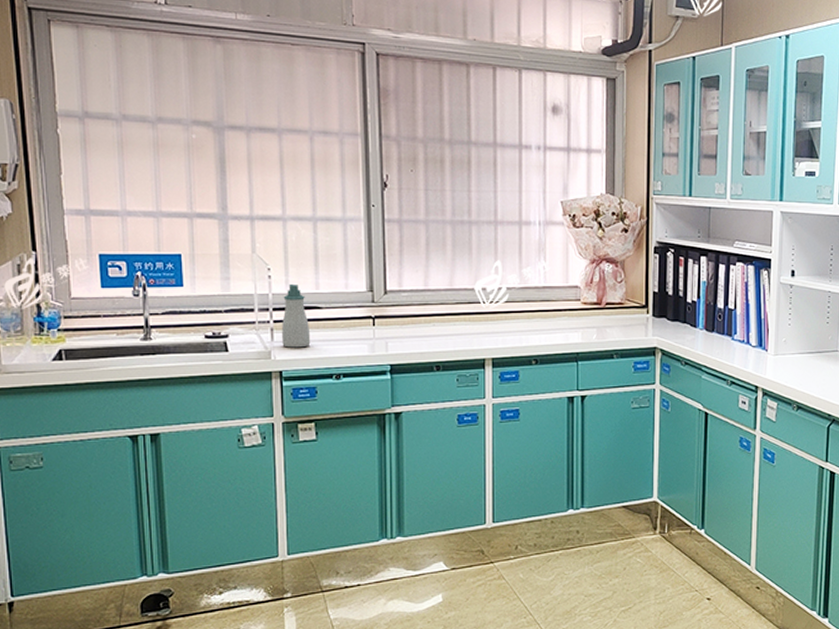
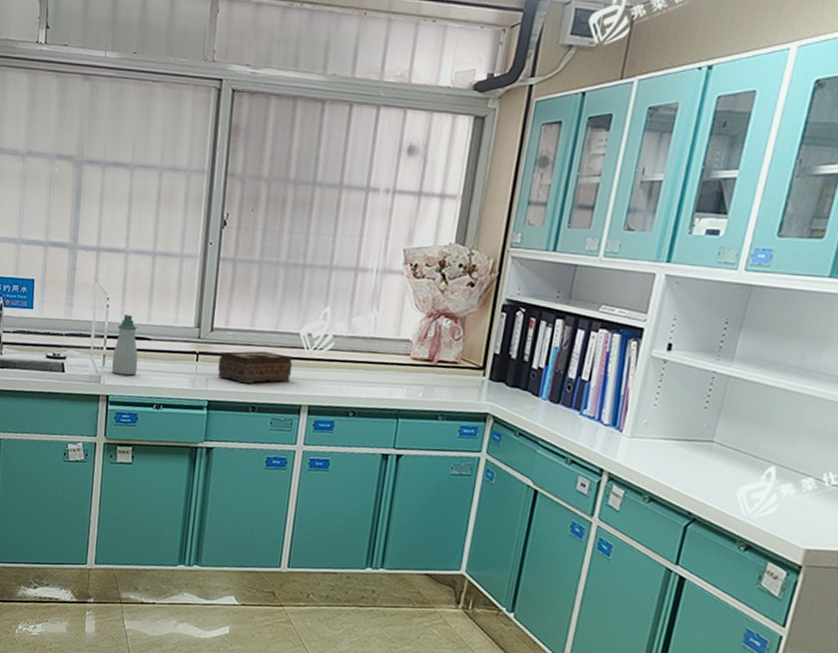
tissue box: none [396,309,472,344] -> present [217,351,293,384]

